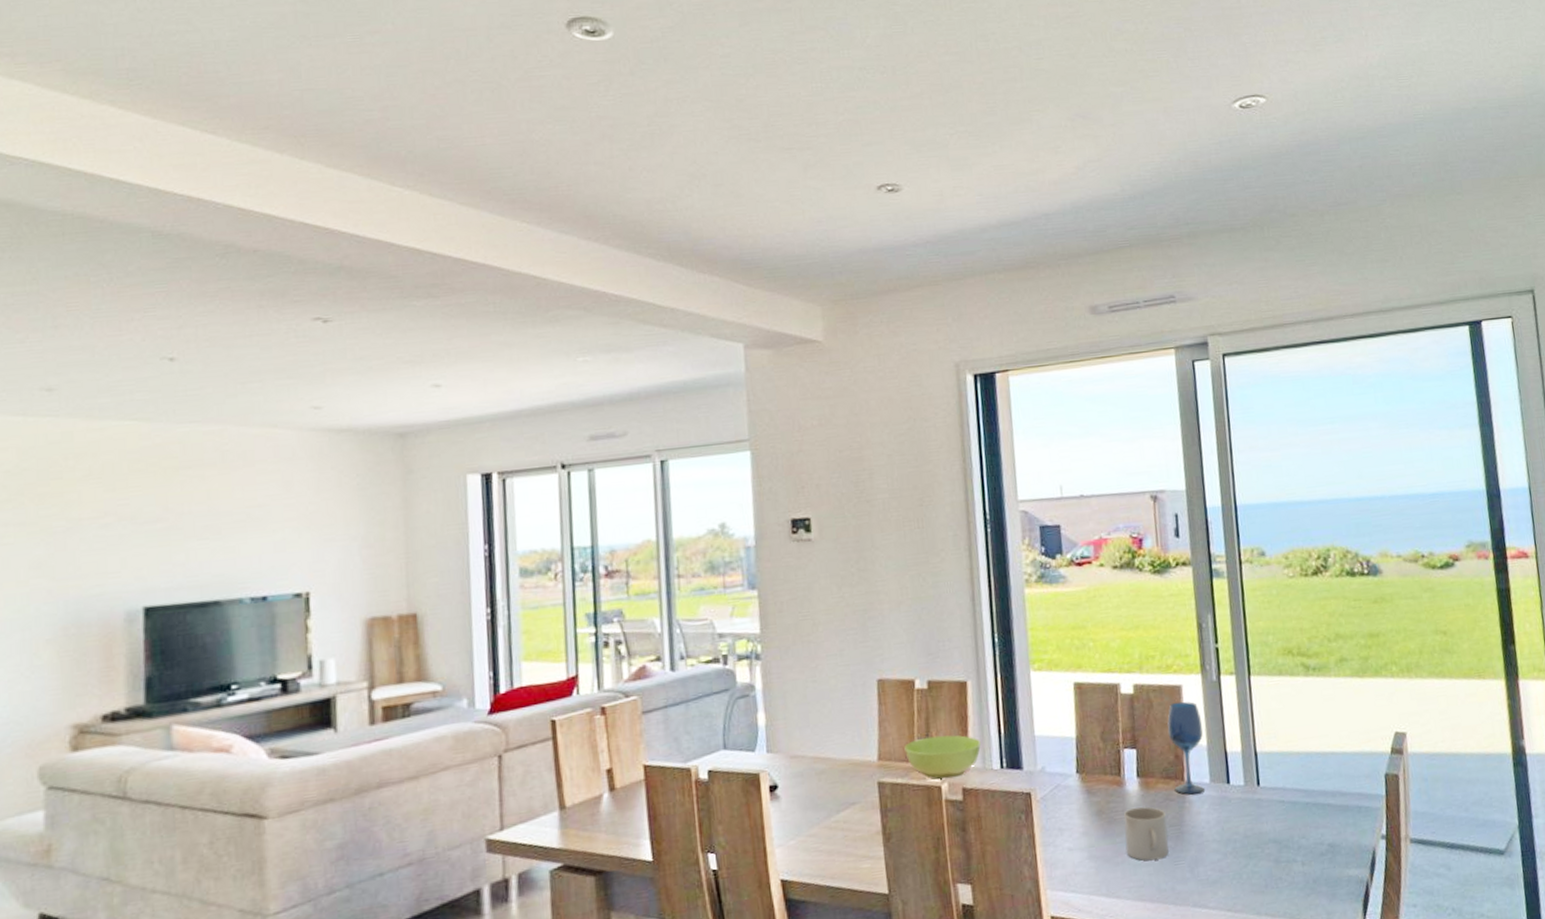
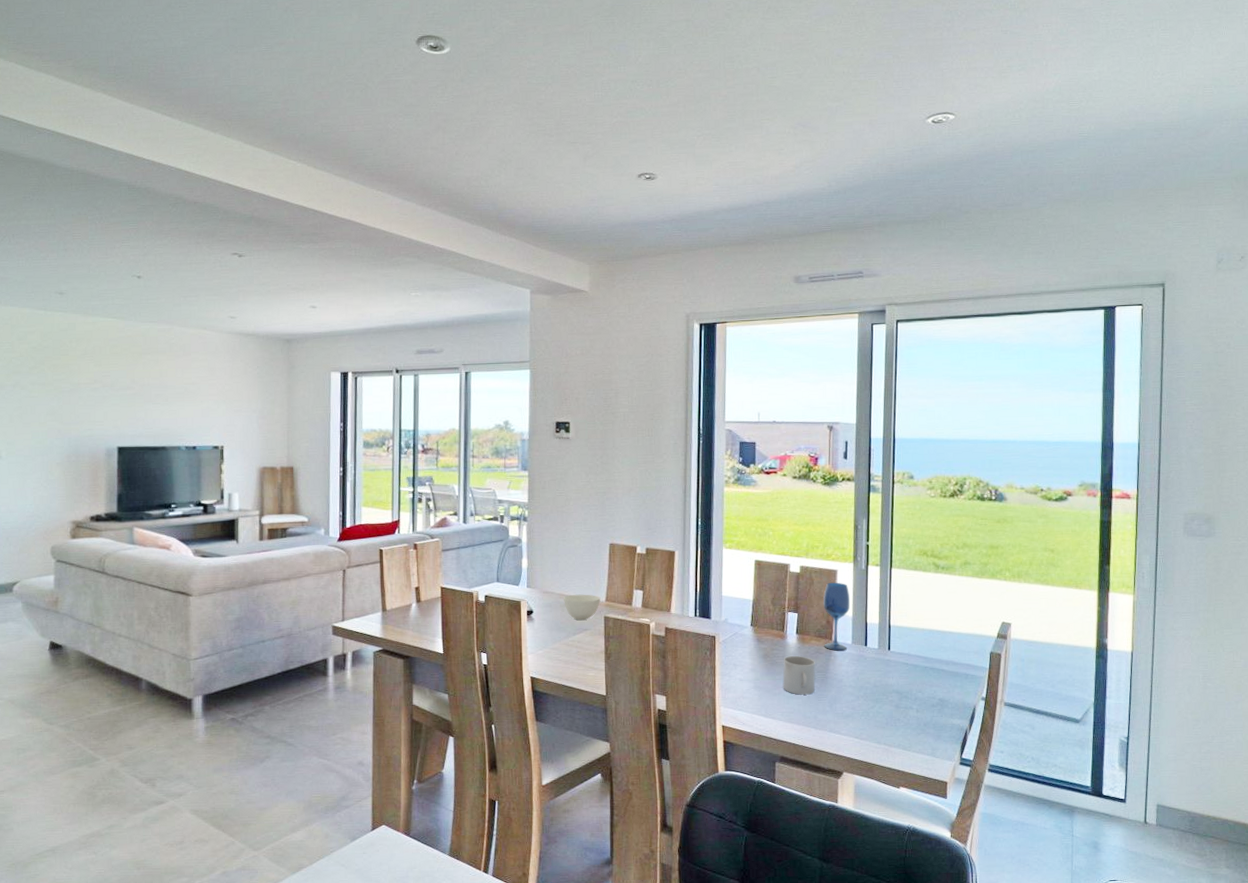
bowl: none [818,753,871,792] -> present [563,594,601,621]
bowl: present [904,735,982,780] -> none [625,588,682,620]

